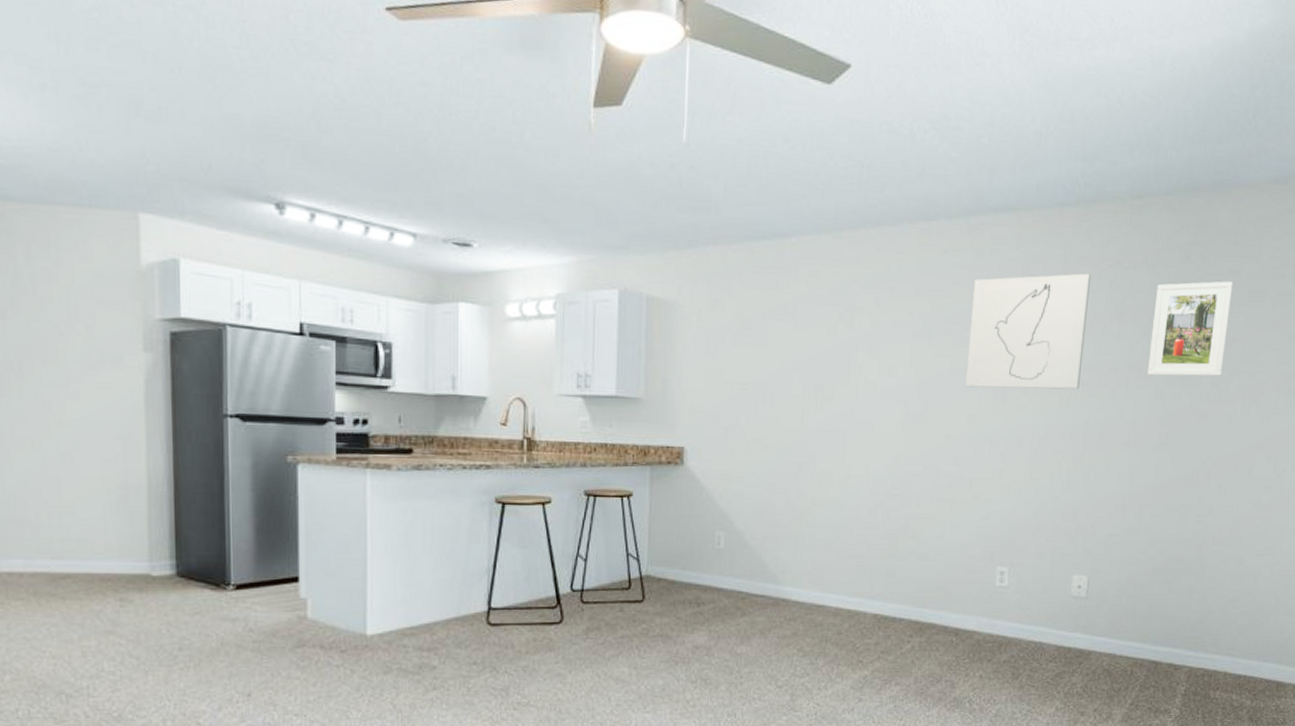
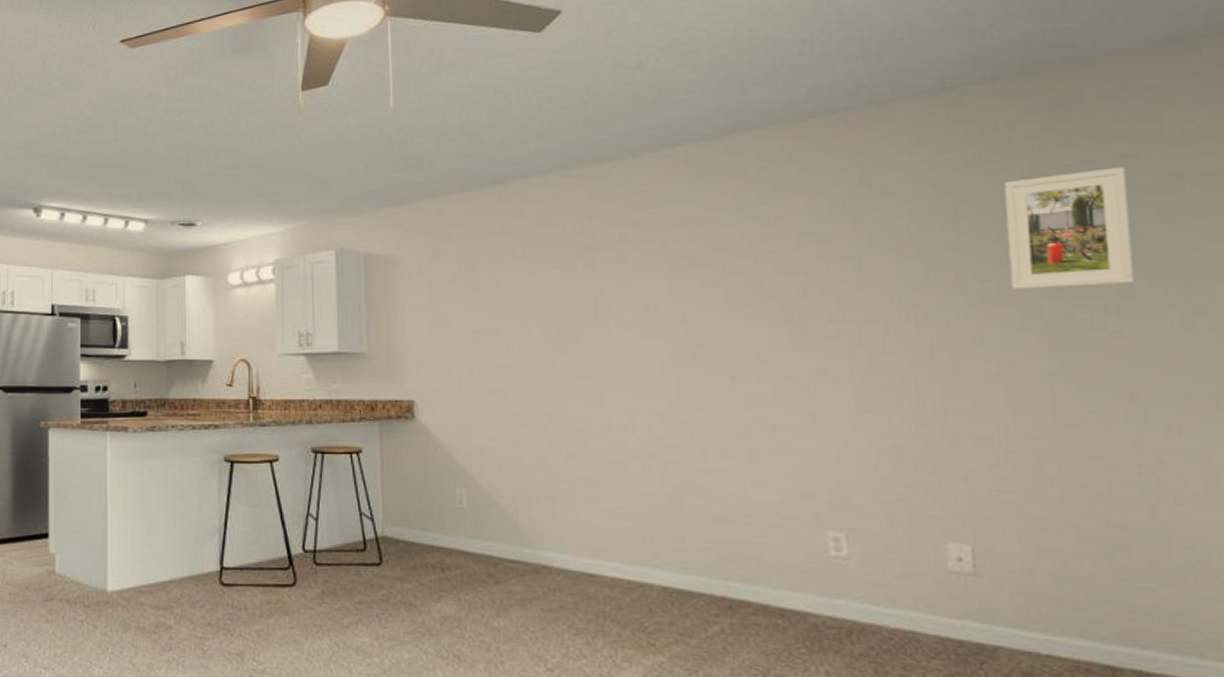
wall art: present [966,273,1092,390] -> none [742,180,910,320]

